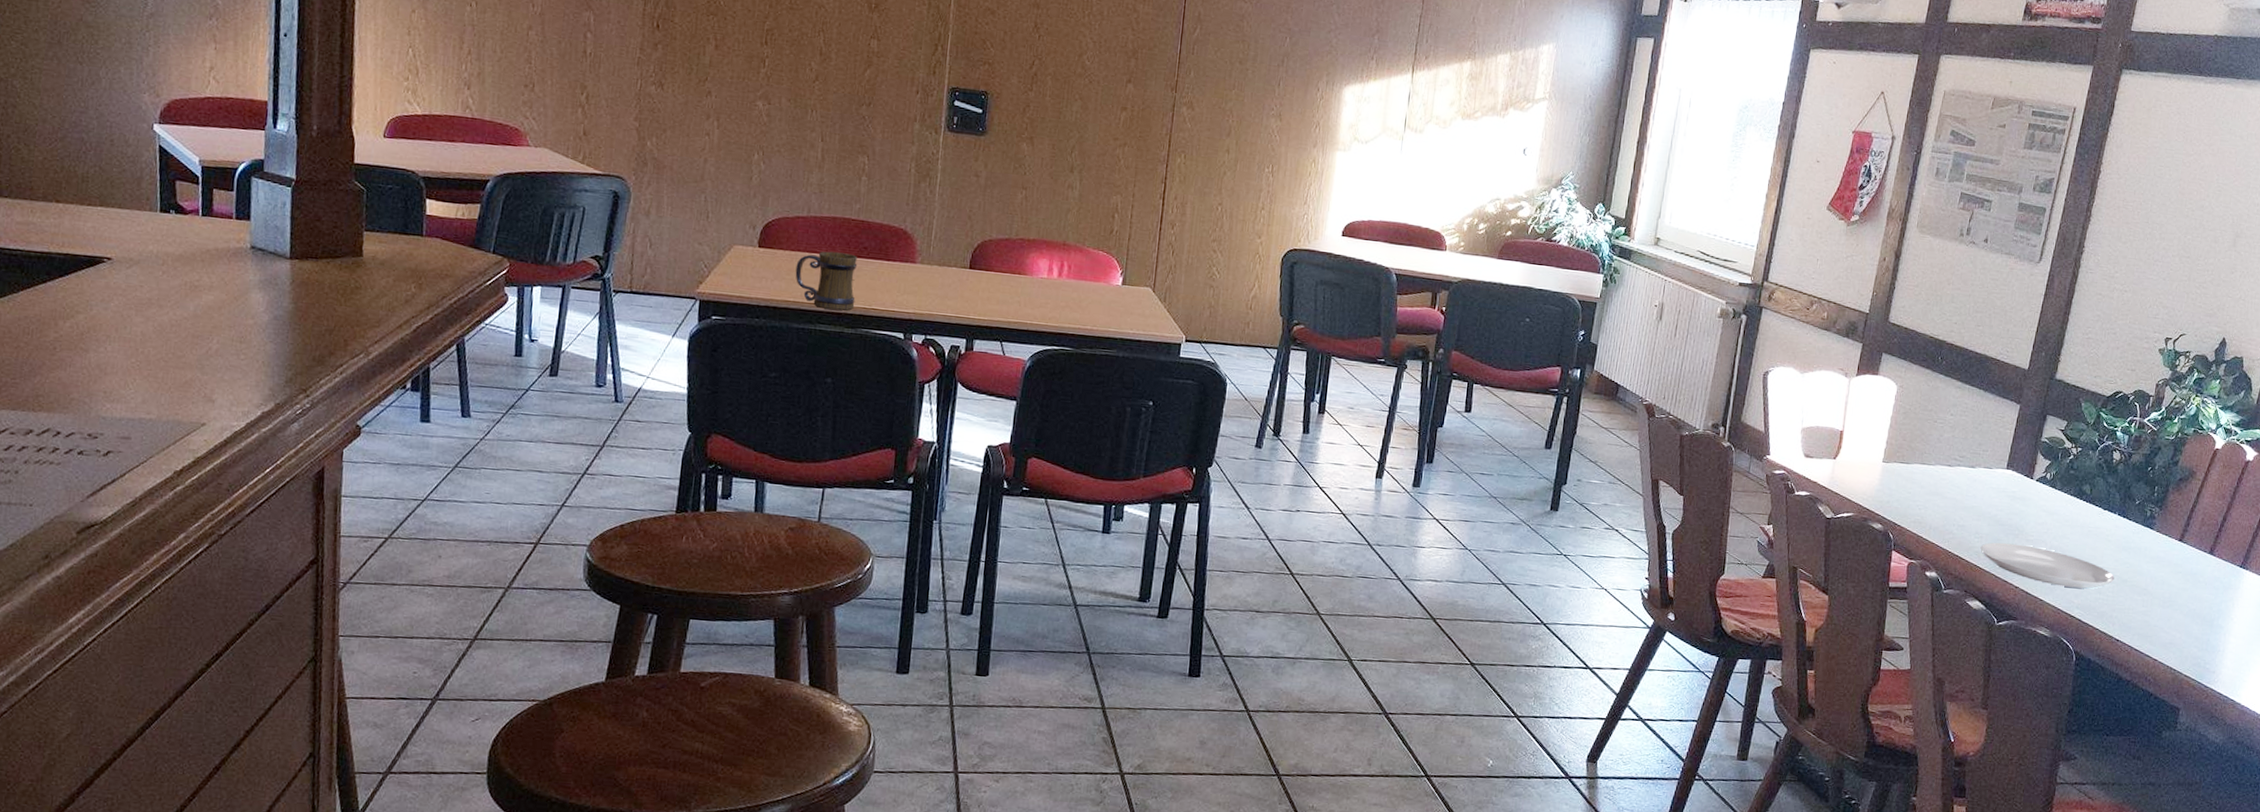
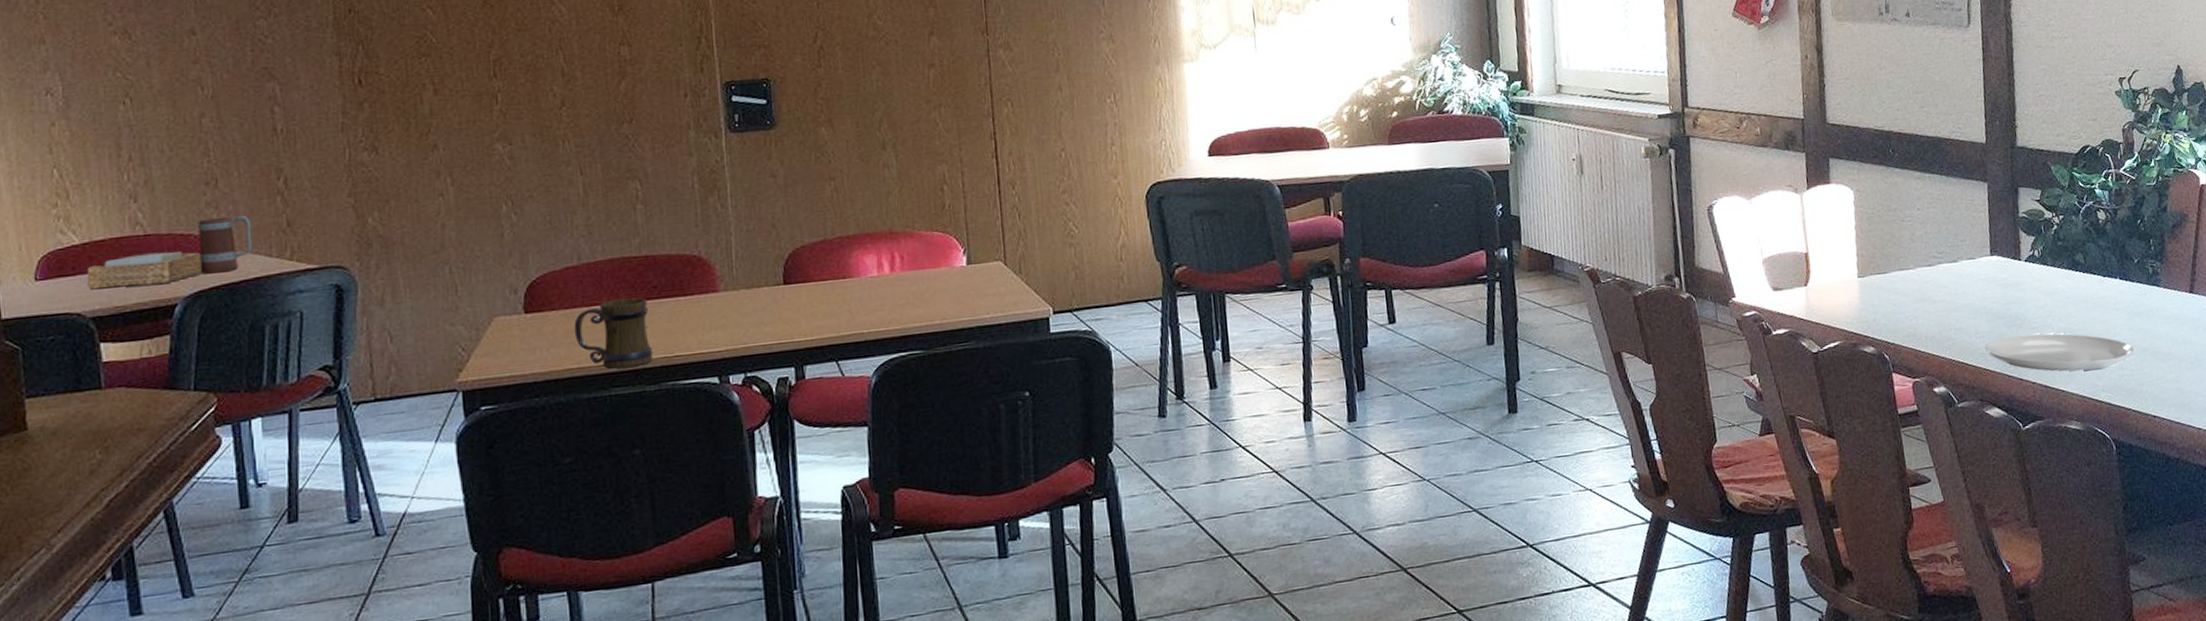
napkin holder: none [422,132,514,162] -> present [86,251,202,290]
beer mug: none [511,115,556,163] -> present [198,215,253,274]

